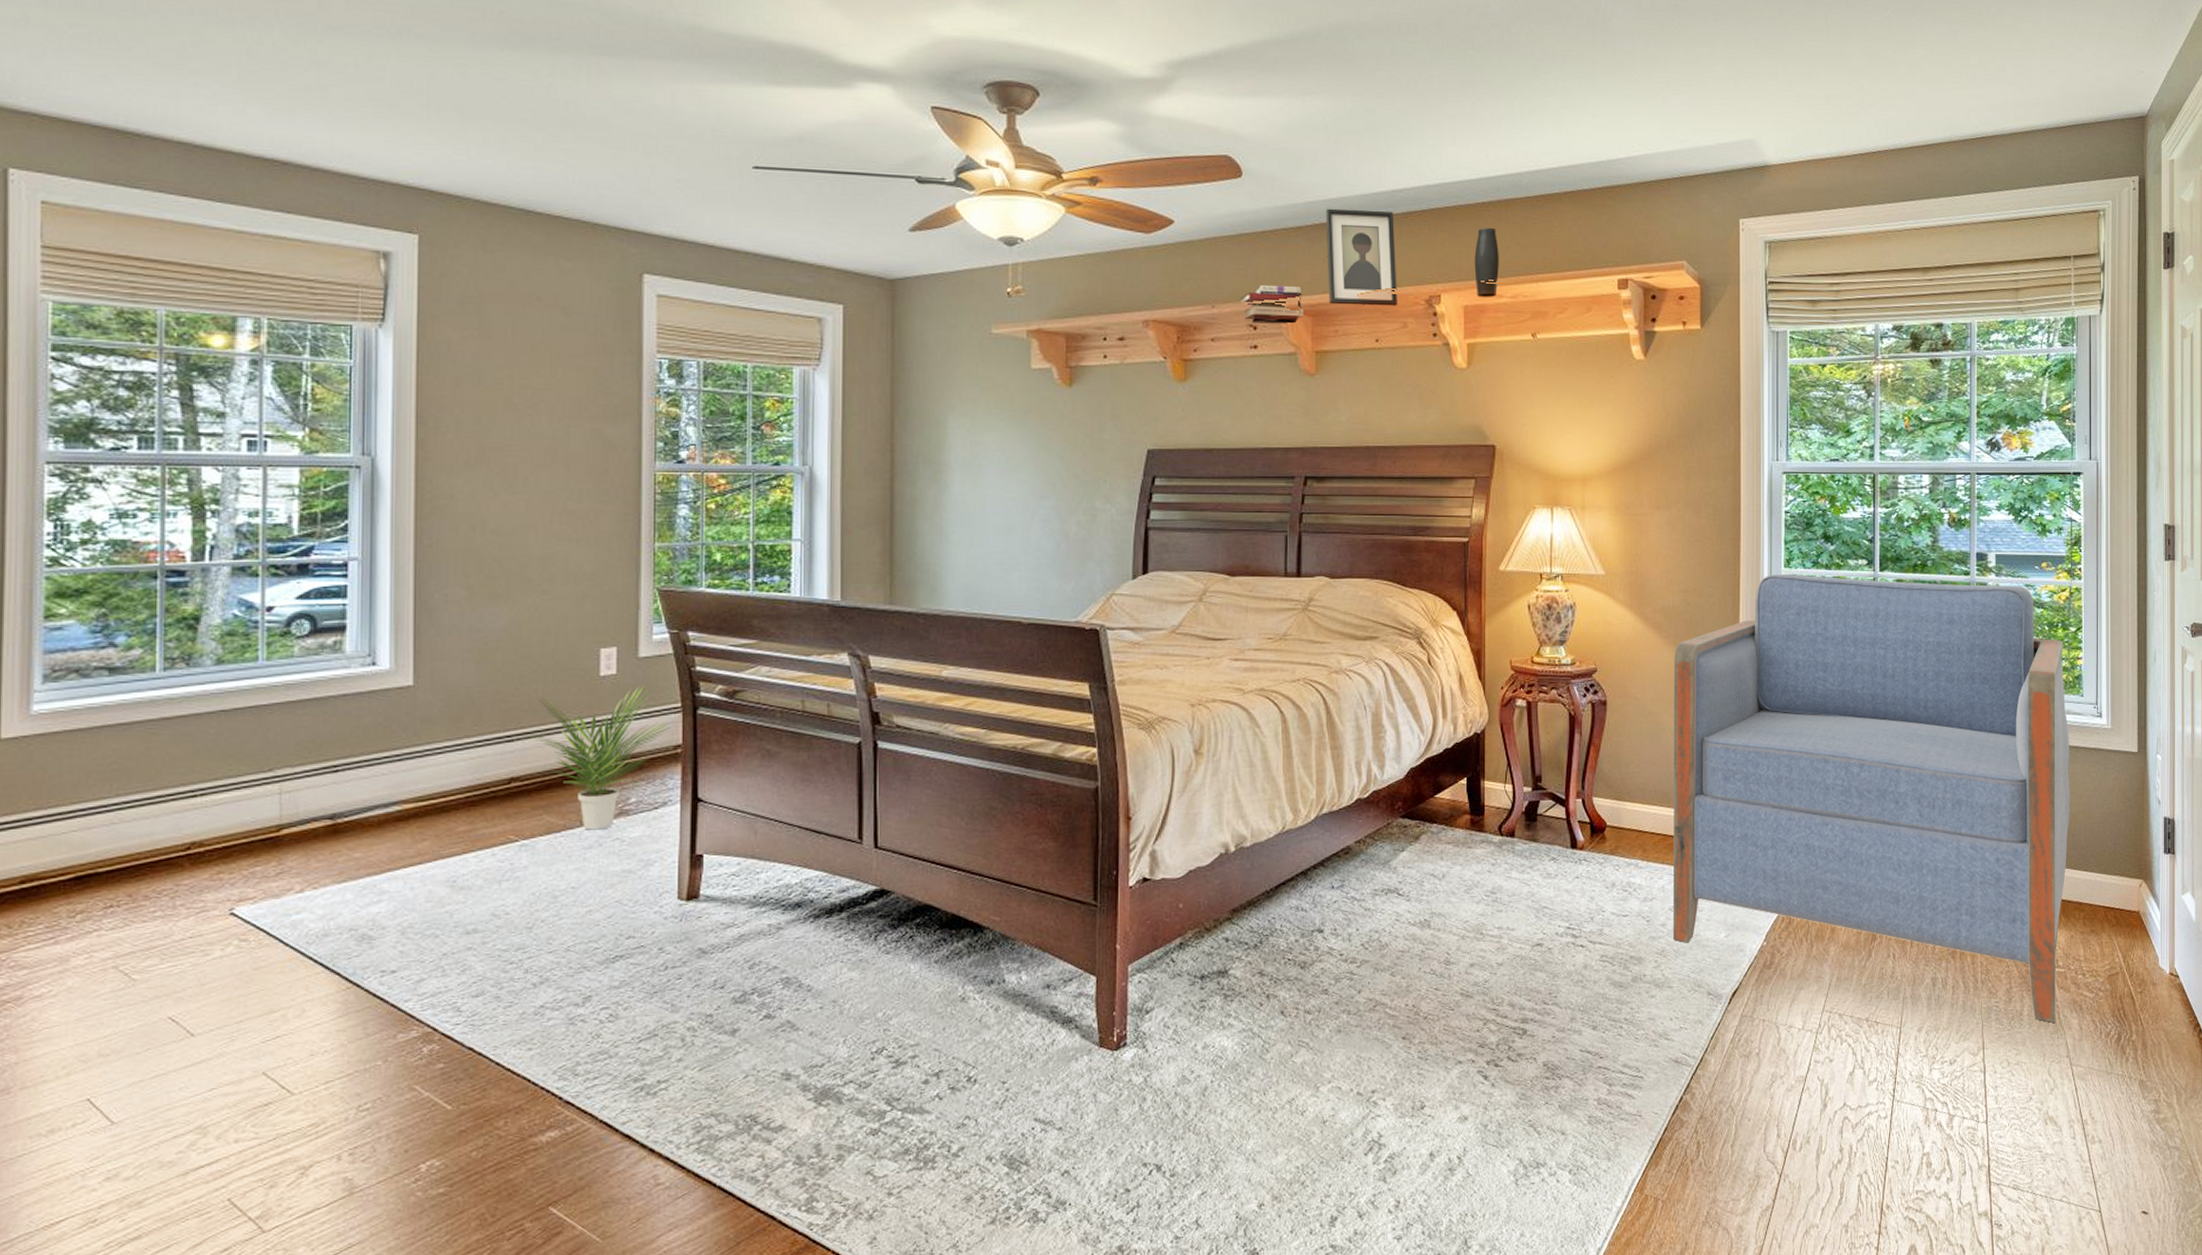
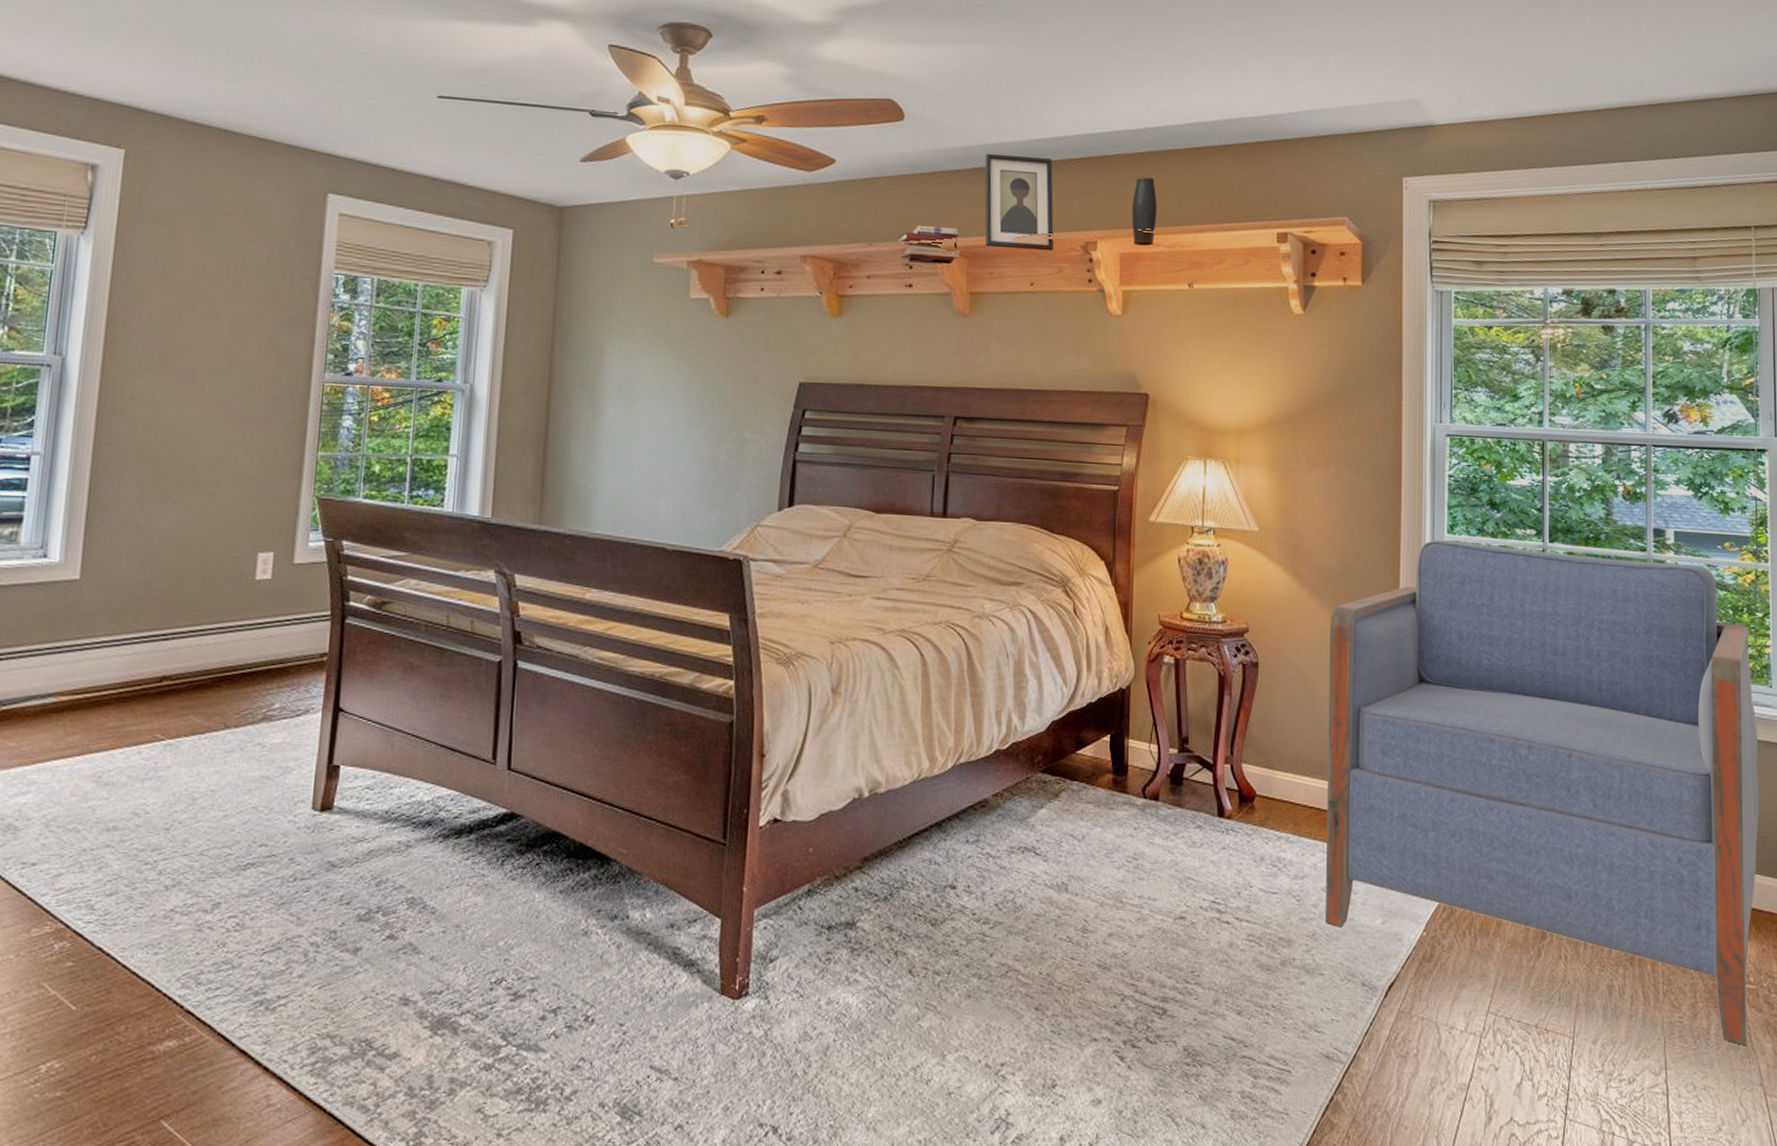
potted plant: present [529,686,670,830] -> none [183,592,318,734]

